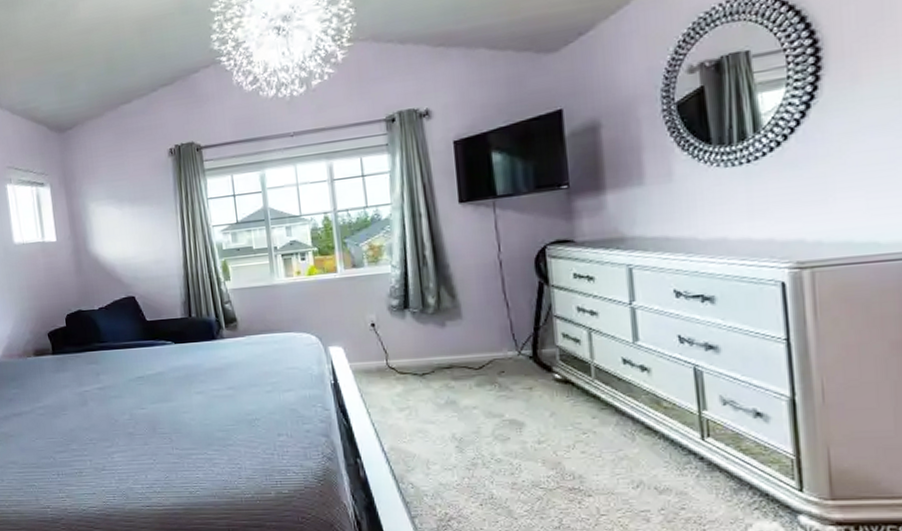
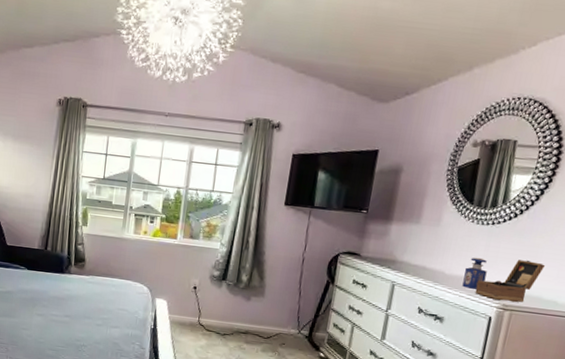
perfume bottle: none [725,208,760,253] -> present [462,257,487,290]
wooden box: none [748,196,845,259] -> present [475,259,546,302]

